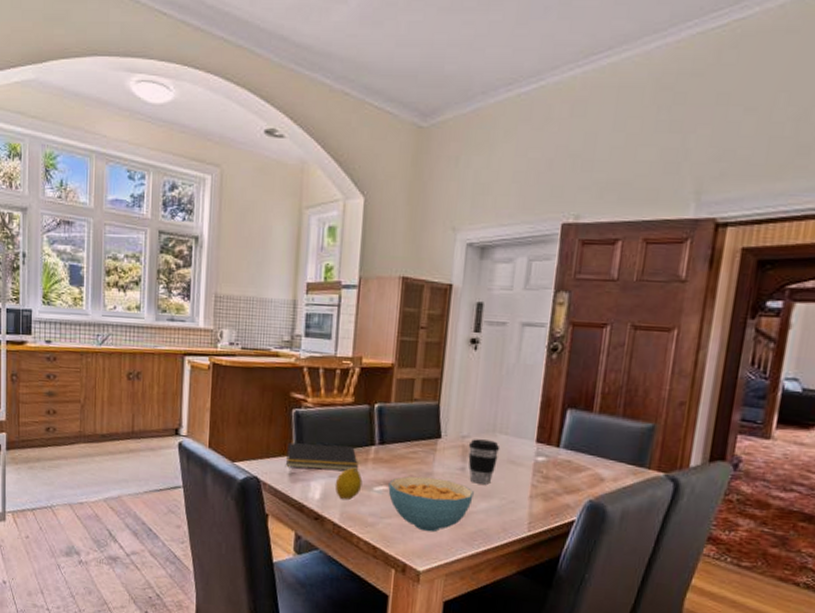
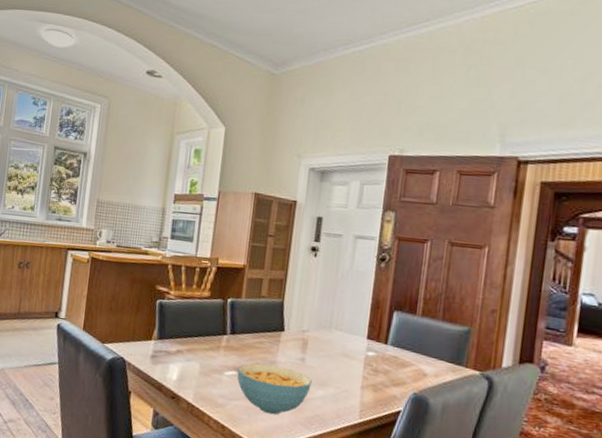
notepad: present [286,442,358,471] -> none [149,329,212,356]
fruit: present [335,467,363,500] -> none [190,353,215,382]
coffee cup: present [468,439,500,485] -> none [307,333,336,375]

